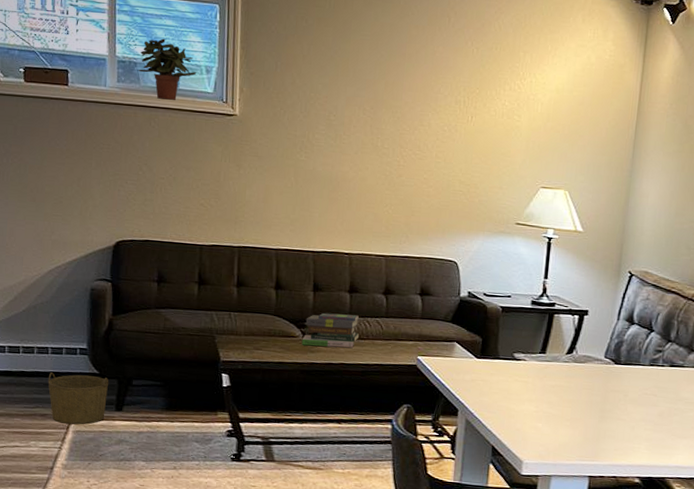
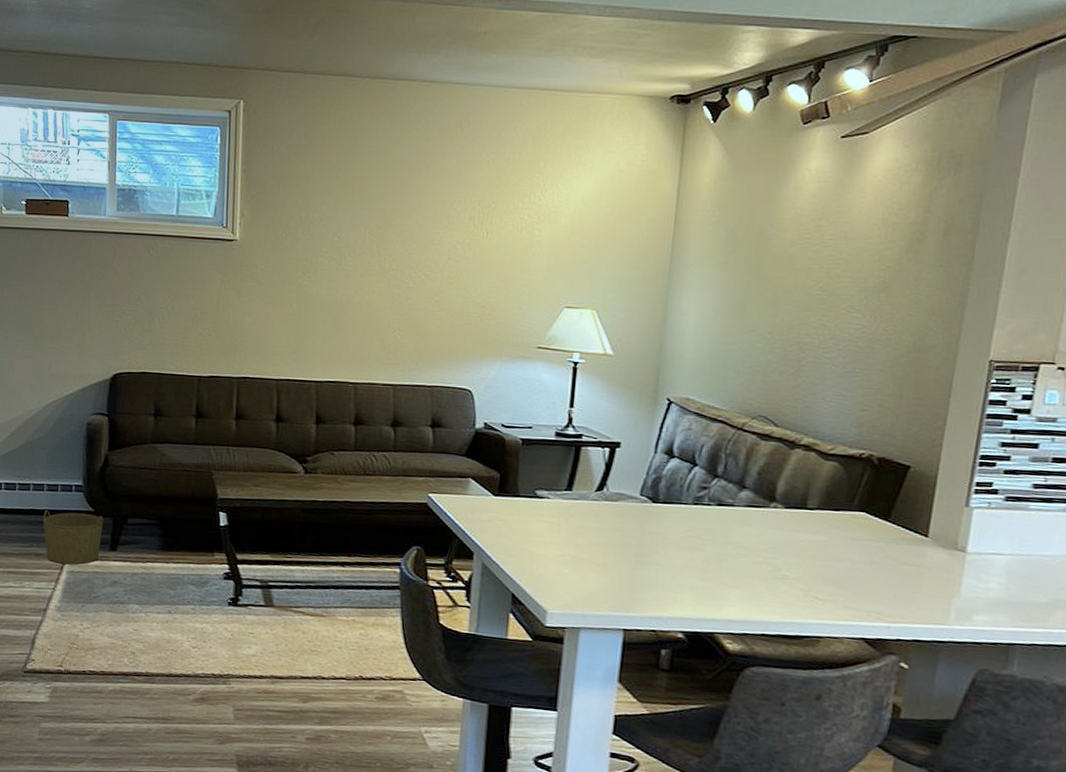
potted plant: present [138,38,197,101] -> none [138,164,197,228]
books: present [301,312,360,349] -> none [303,446,365,485]

